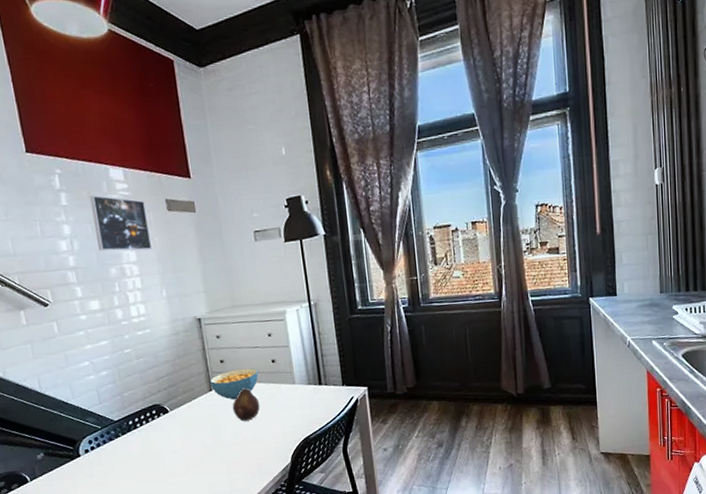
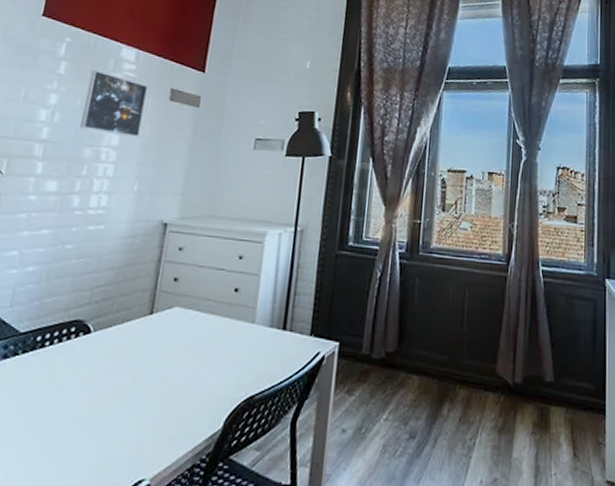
cereal bowl: present [209,368,259,400] -> none [153,292,215,331]
fruit: present [232,388,260,421] -> none [170,317,206,362]

